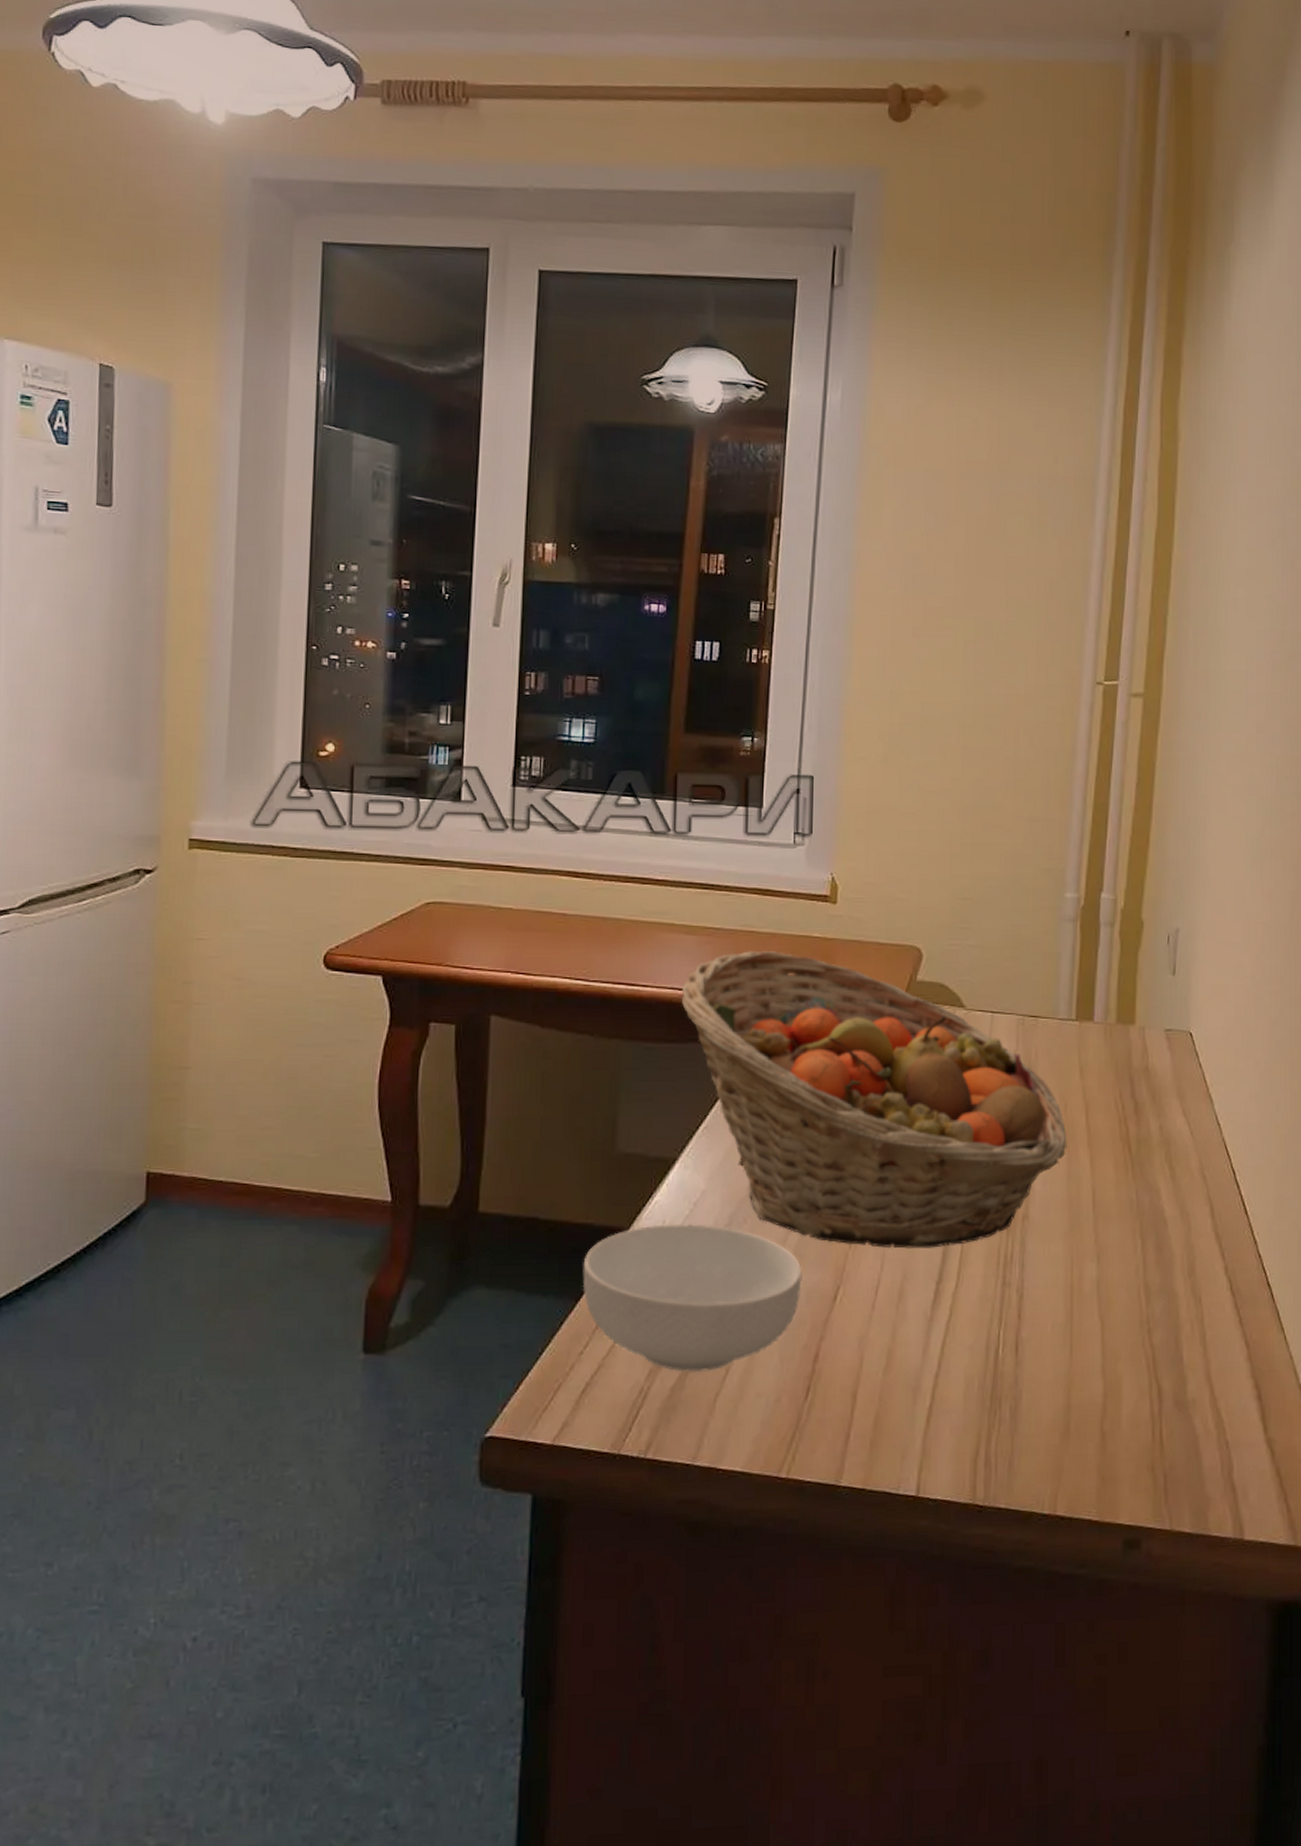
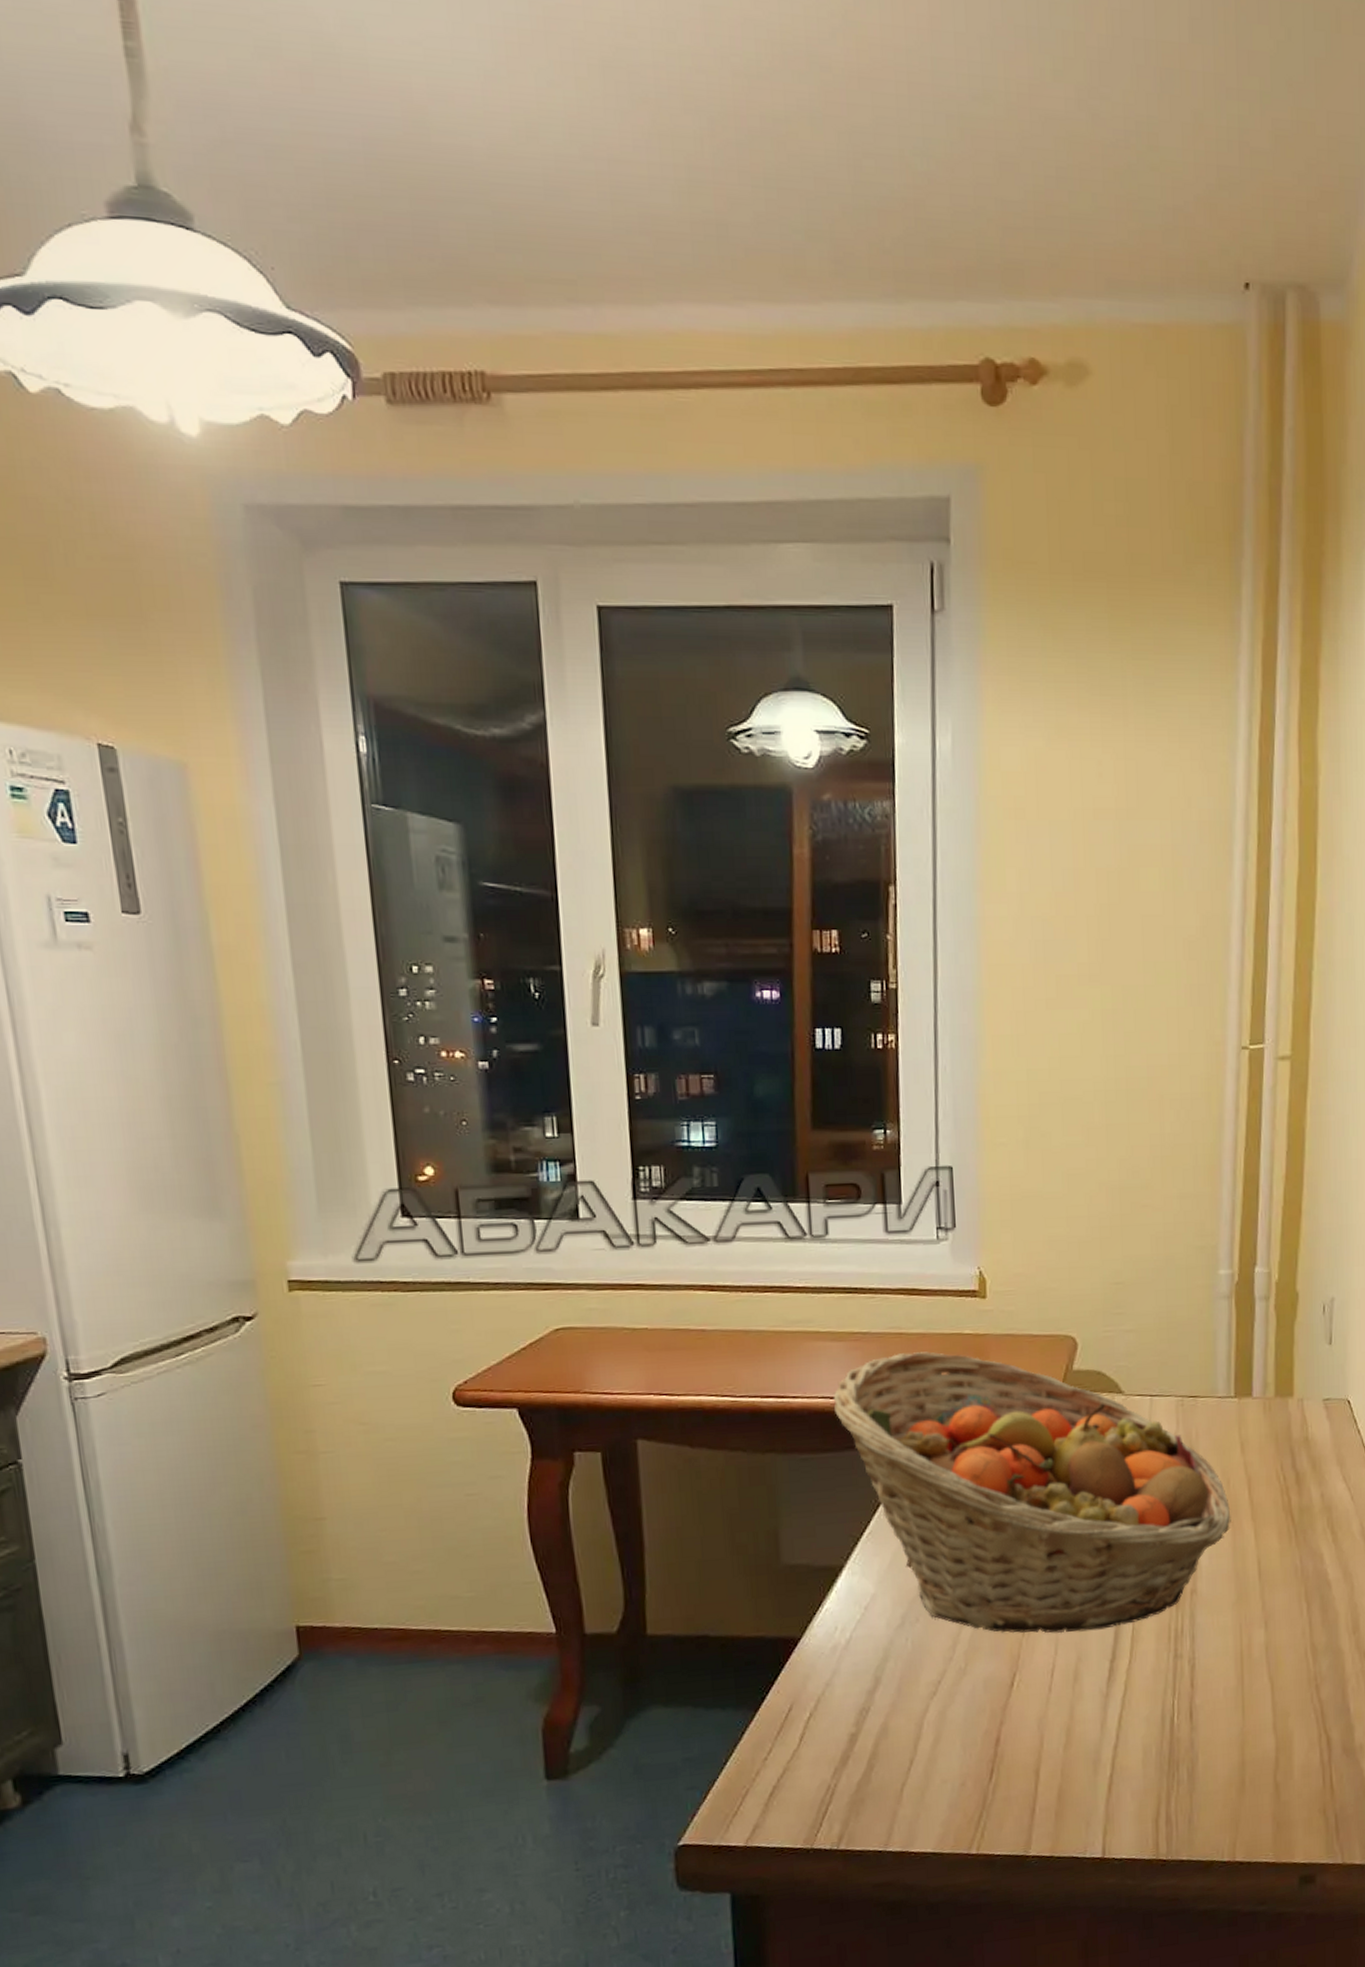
cereal bowl: present [582,1224,802,1373] -> none [758,1627,979,1768]

